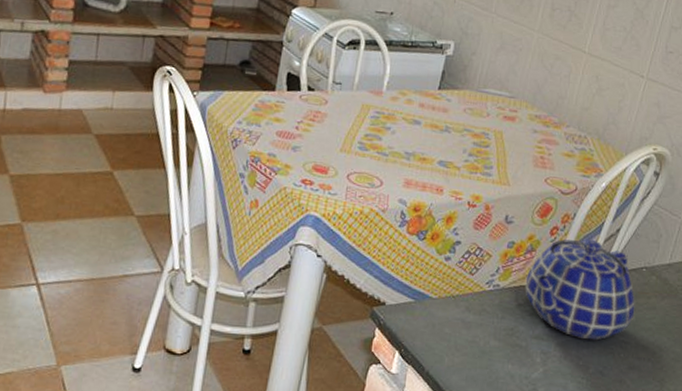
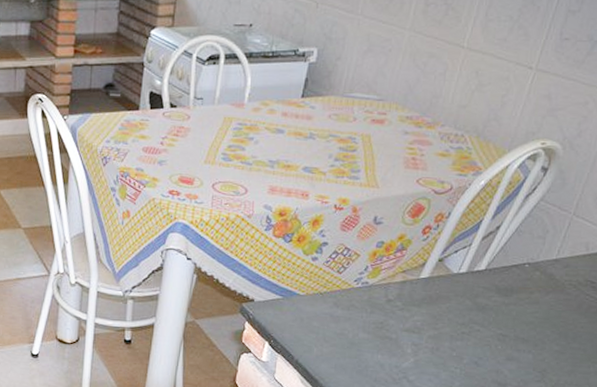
teapot: present [525,238,635,341] -> none [395,236,516,333]

